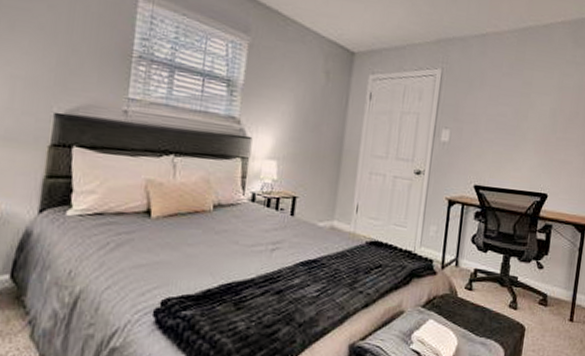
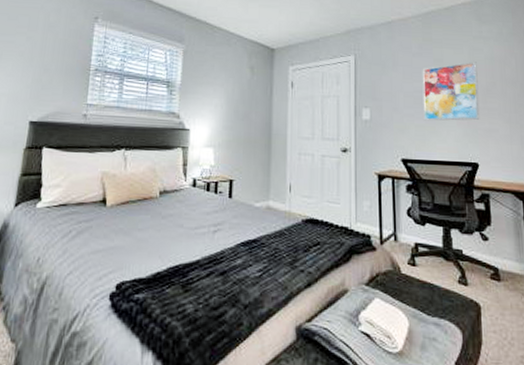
wall art: none [502,88,565,151] -> present [422,61,480,121]

